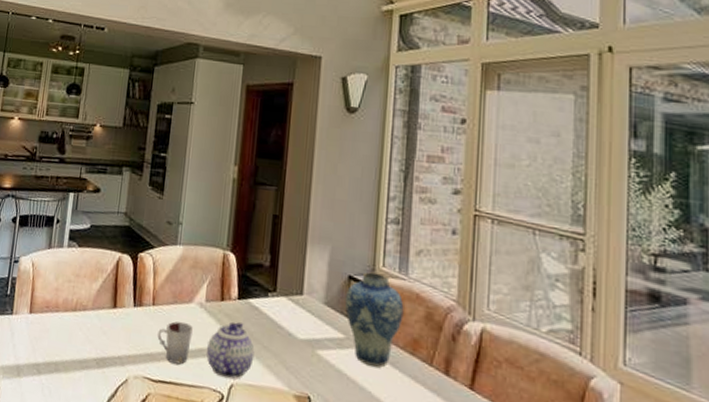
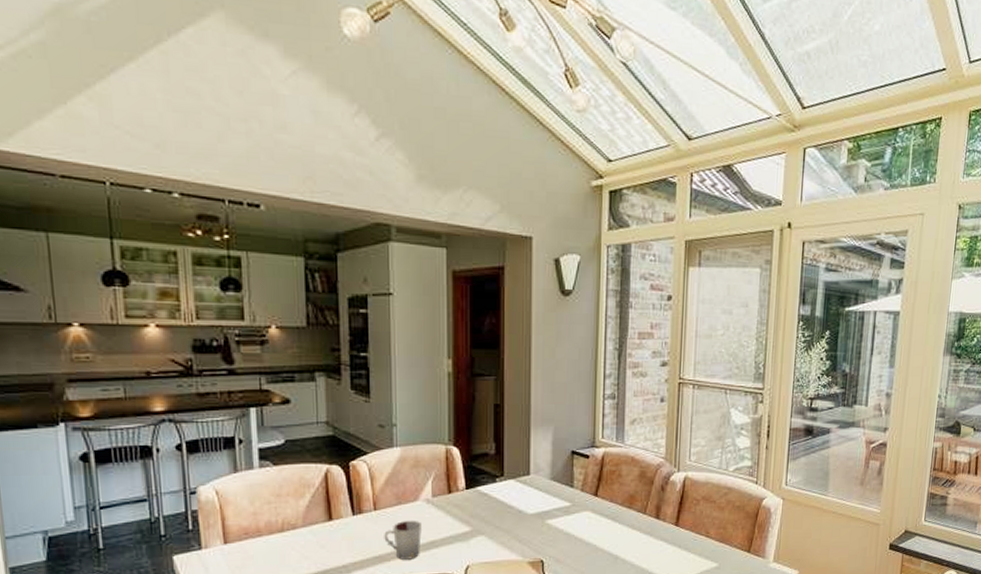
teapot: present [207,321,255,379] -> none [439,510,487,562]
vase: present [344,271,404,368] -> none [569,445,622,524]

